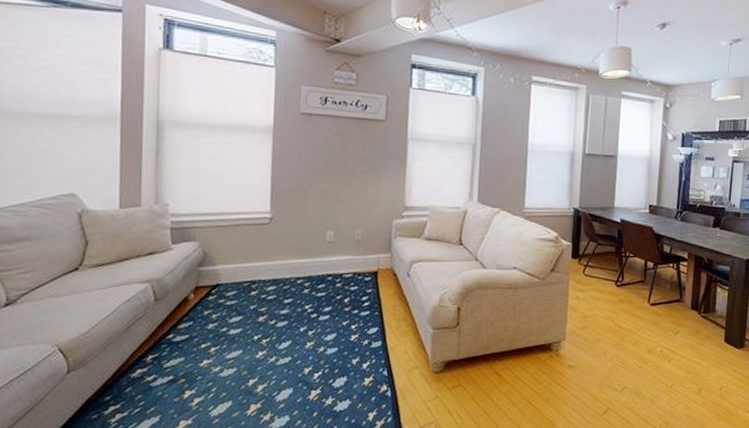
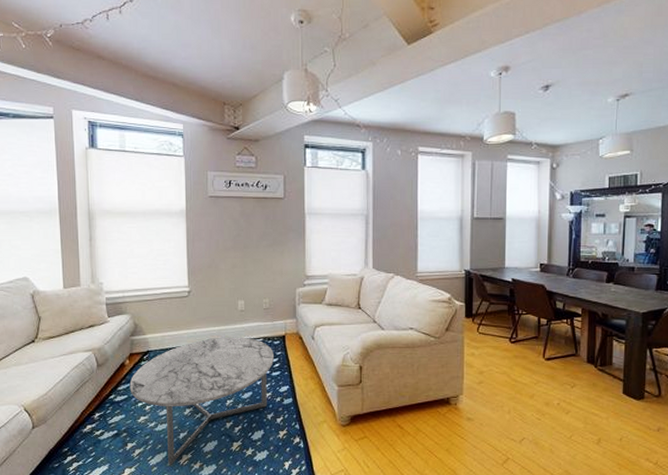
coffee table: none [192,270,364,417] -> present [129,337,274,465]

